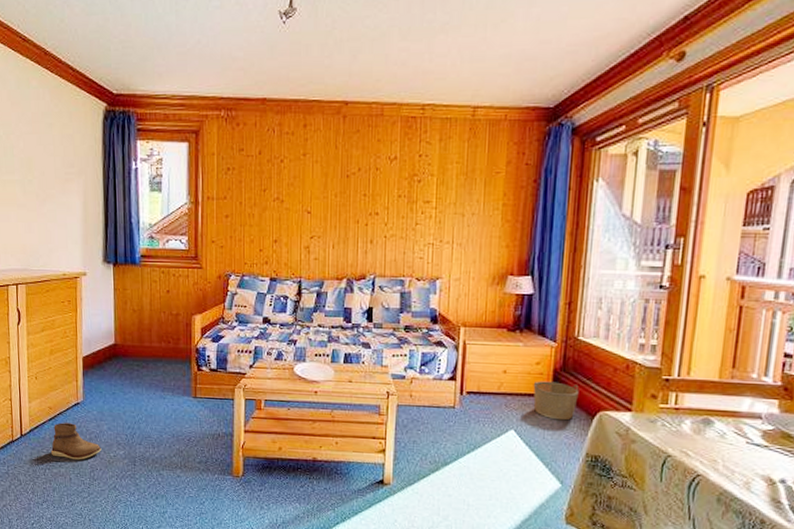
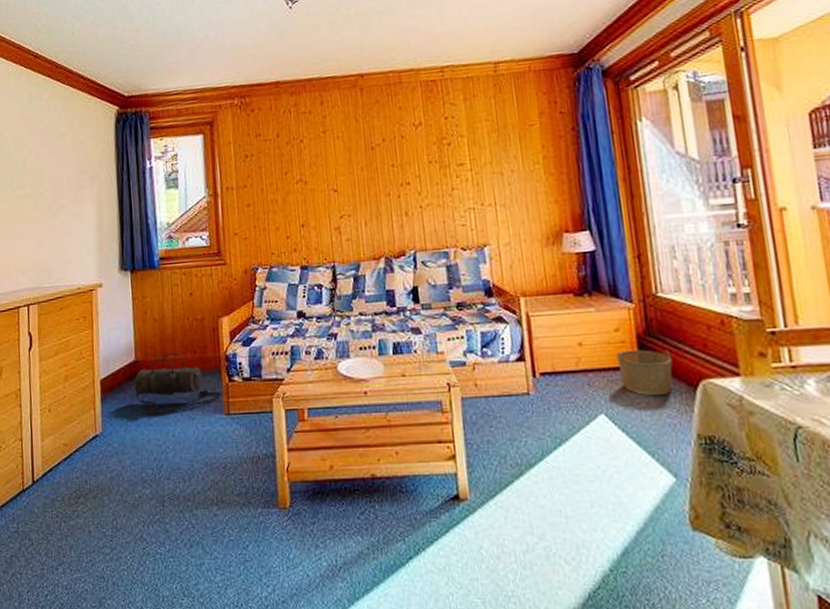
boot: present [50,422,102,460] -> none [66,461,125,507]
duffel bag: none [113,341,190,391] -> present [134,353,221,414]

